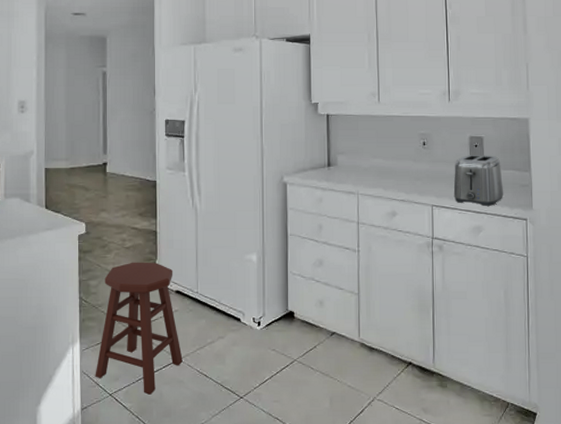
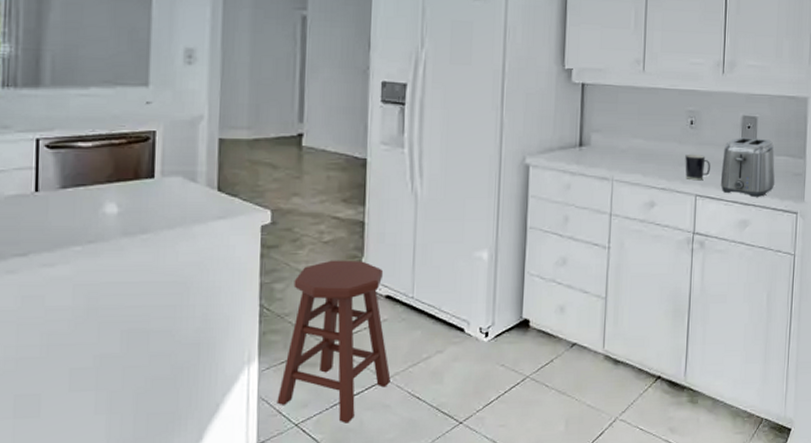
mug: none [420,171,443,193] -> present [685,154,710,181]

